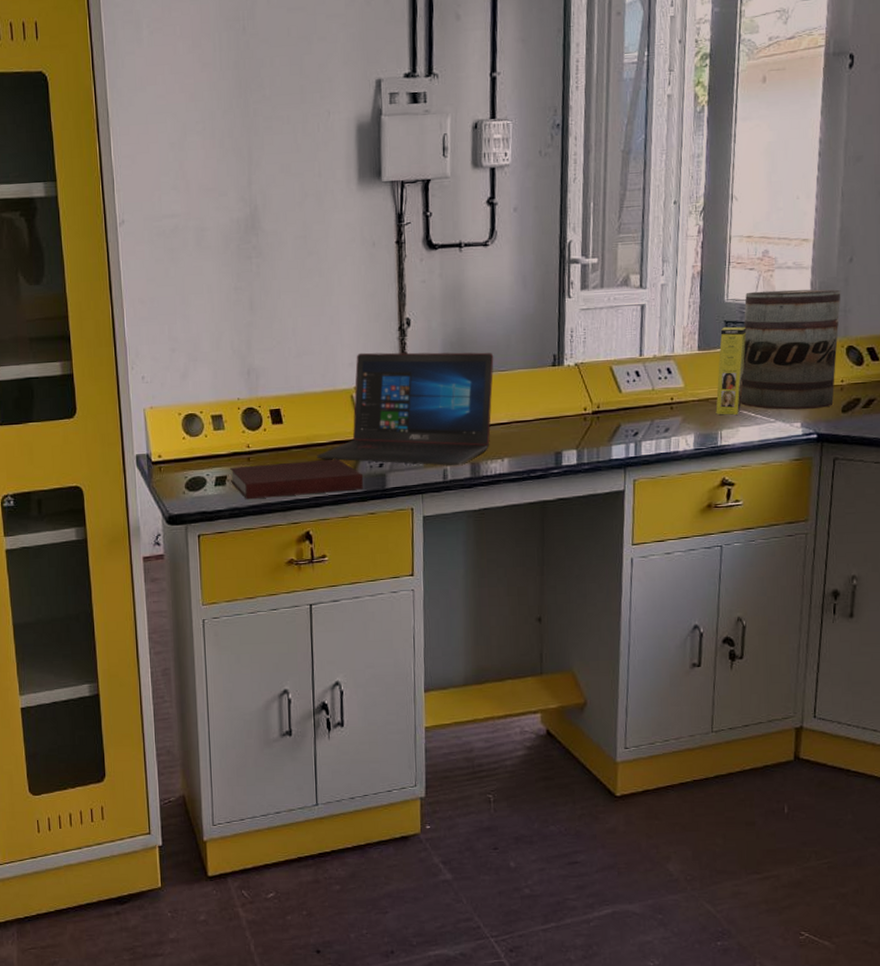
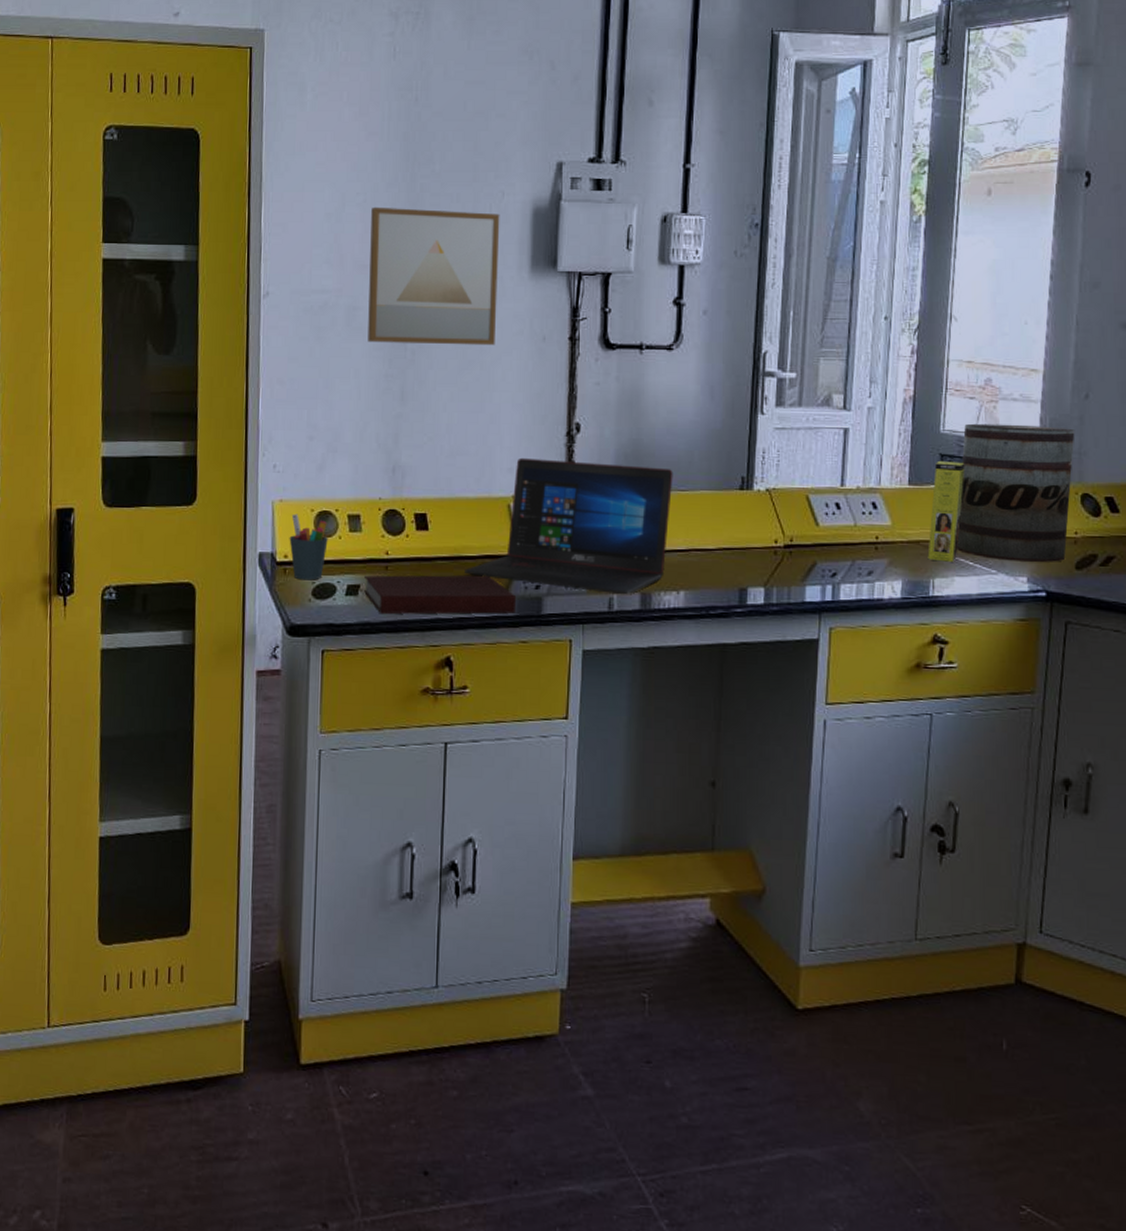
pen holder: none [161,418,196,476] -> present [289,514,328,580]
wall art: none [211,132,331,260] -> present [367,207,500,346]

